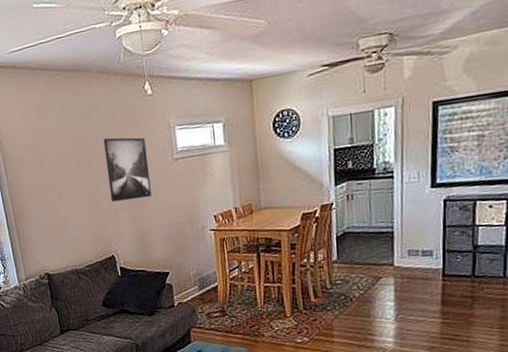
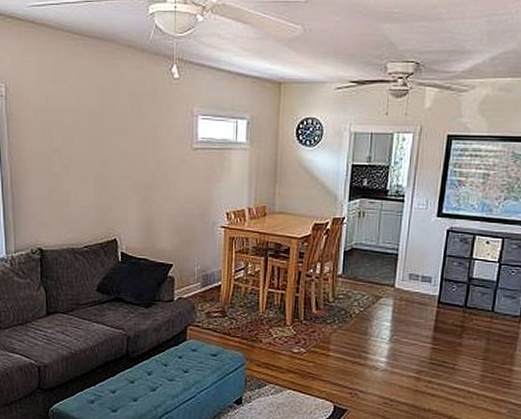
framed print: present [103,137,151,202] -> none [121,115,165,184]

